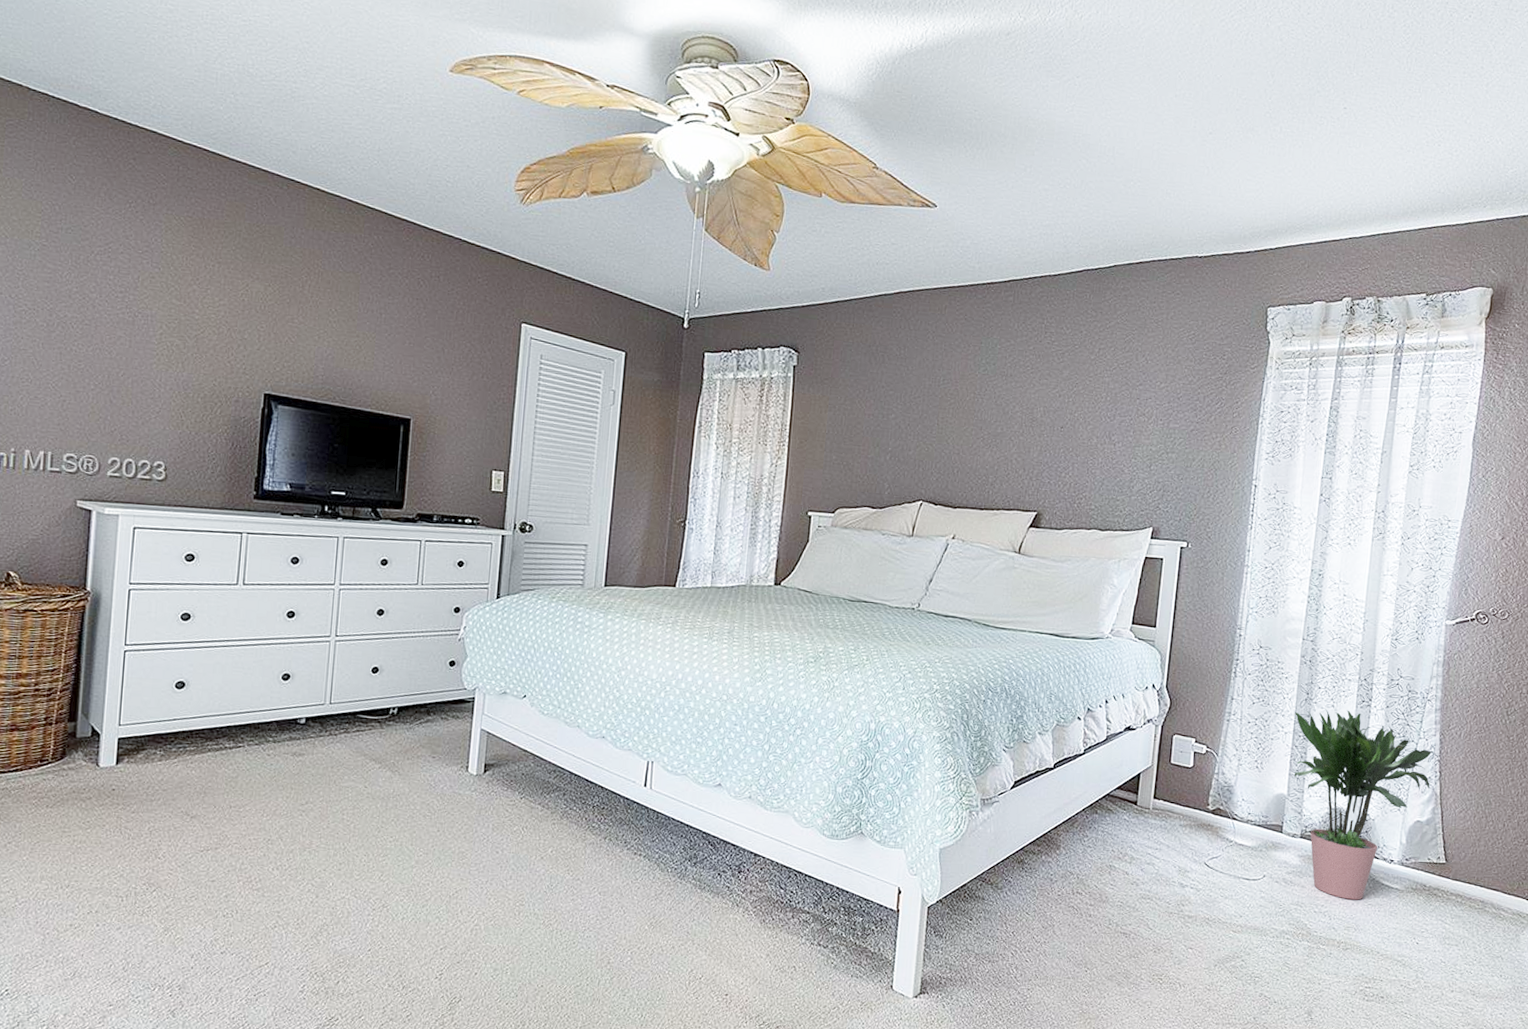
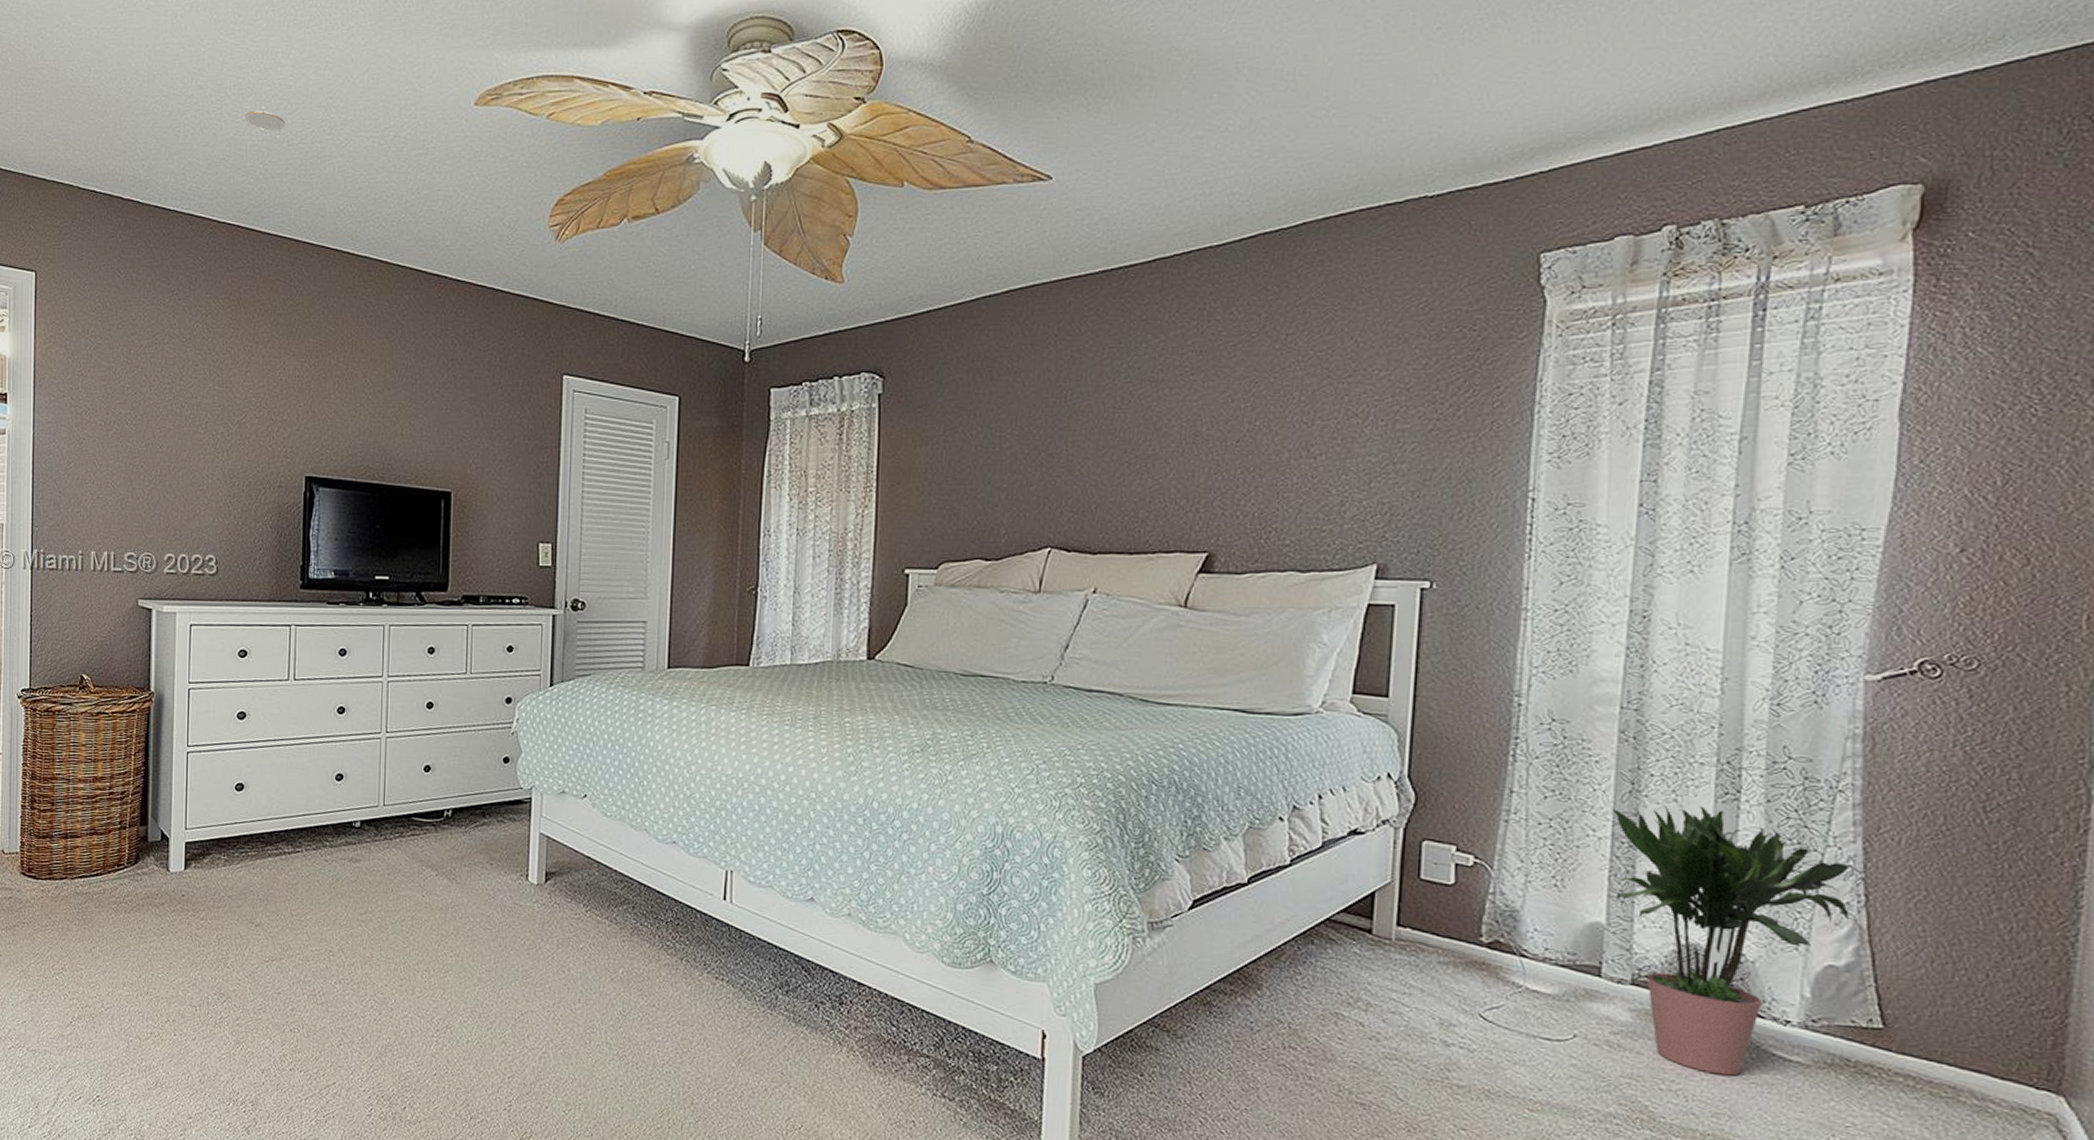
recessed light: none [217,39,260,65] -> present [245,106,286,132]

